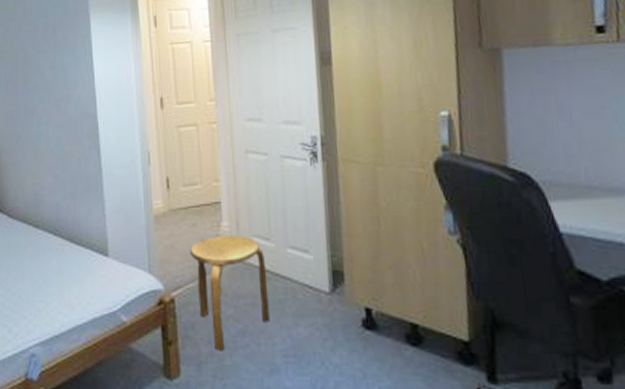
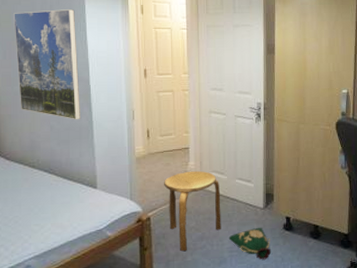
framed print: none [16,29,88,167] -> present [14,9,80,120]
bag: none [281,323,345,373] -> present [228,228,271,260]

